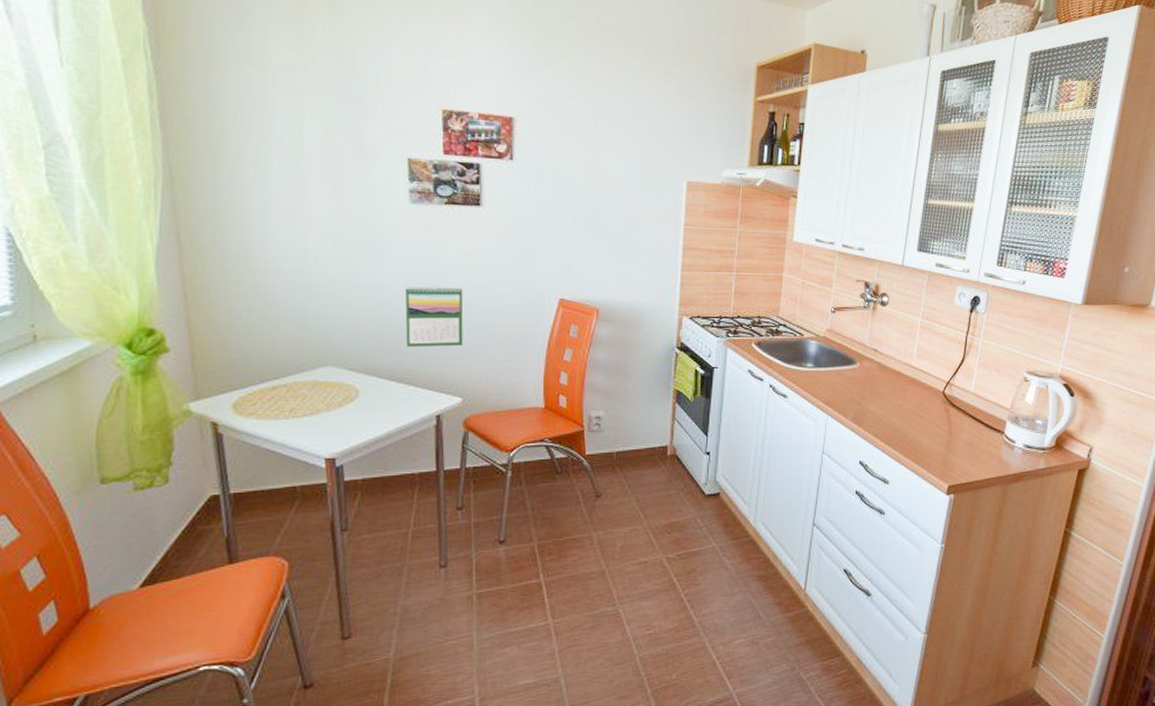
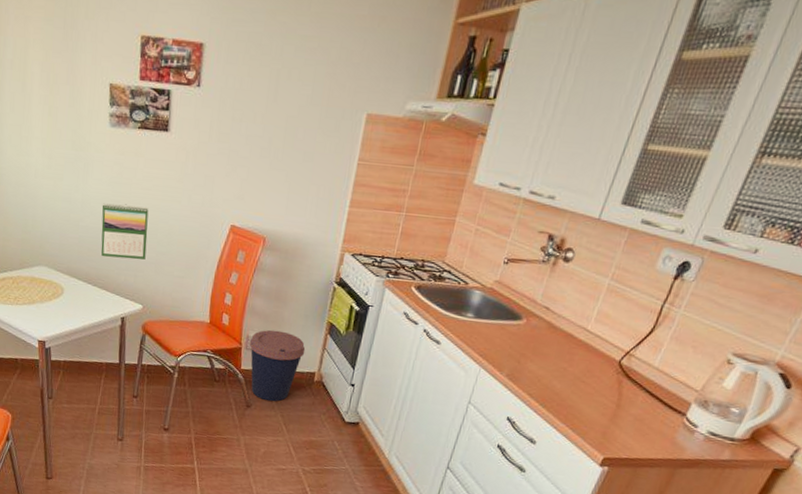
coffee cup: none [592,406,654,487] -> present [249,330,306,402]

